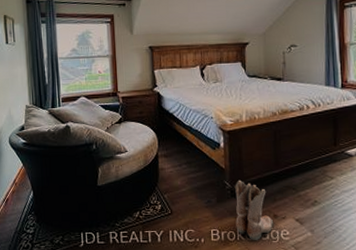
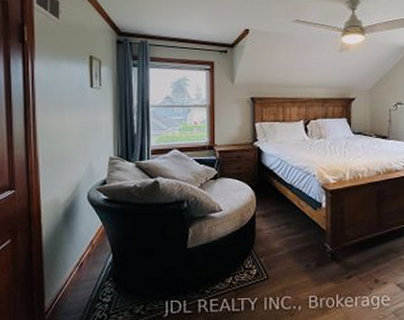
boots: present [234,181,274,241] -> none [335,243,375,308]

